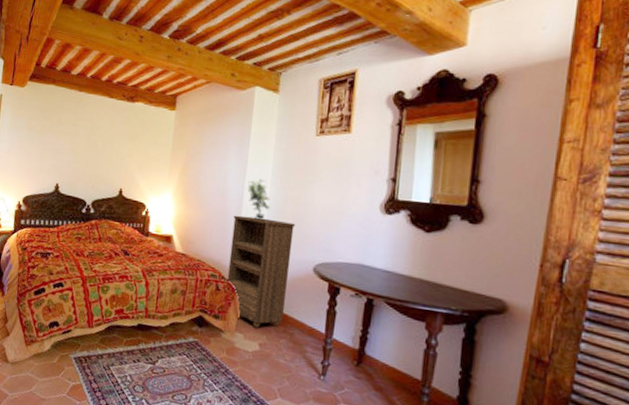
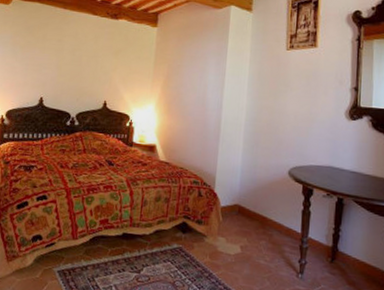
bookshelf: present [226,215,296,328] -> none [208,124,271,231]
potted plant: present [247,179,271,220] -> none [226,90,248,128]

